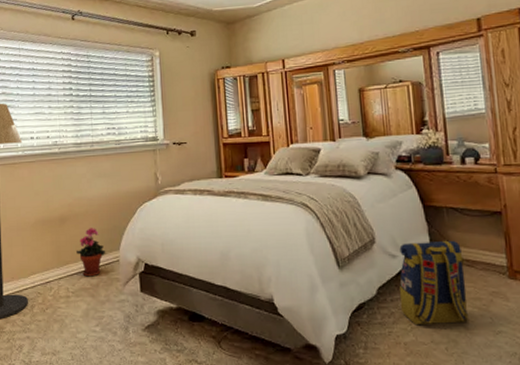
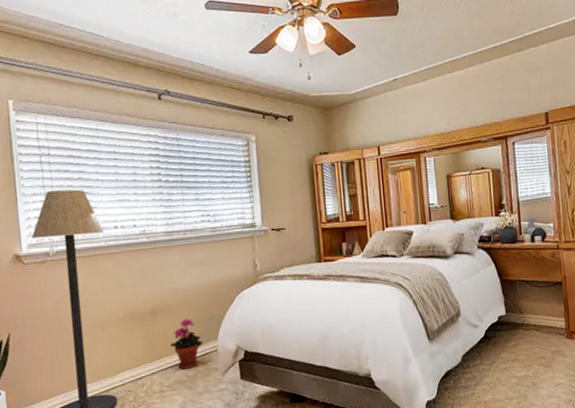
backpack: present [399,240,469,326] -> none [481,308,536,386]

